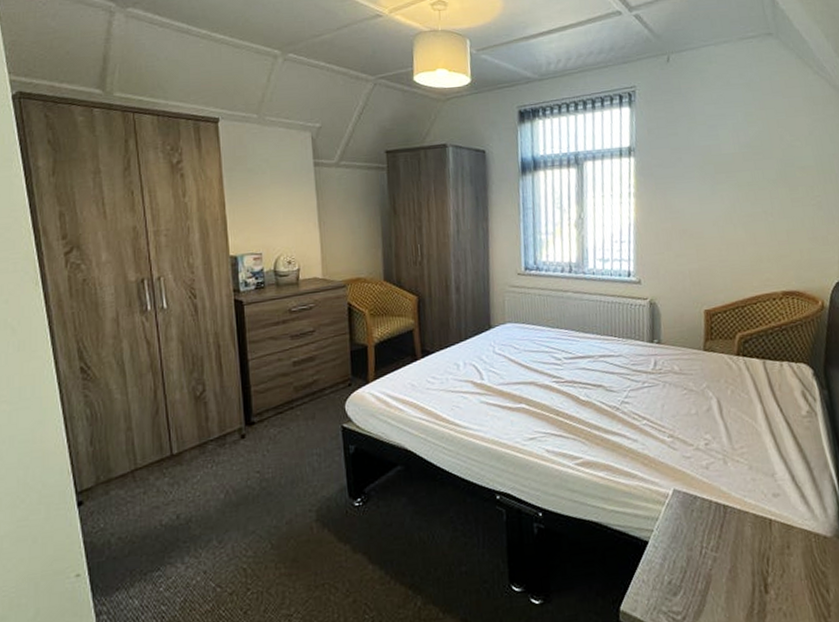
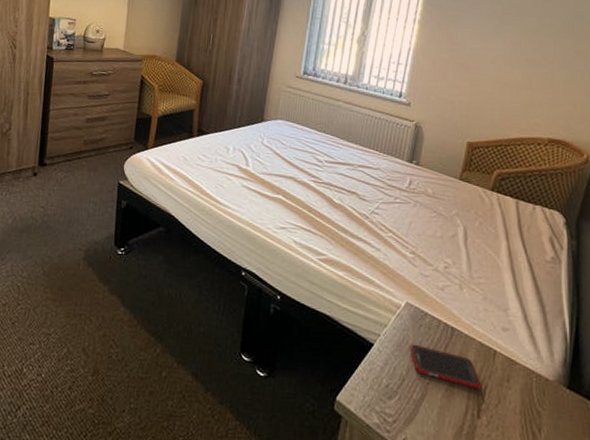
cell phone: none [686,531,764,564] -> present [411,344,482,389]

